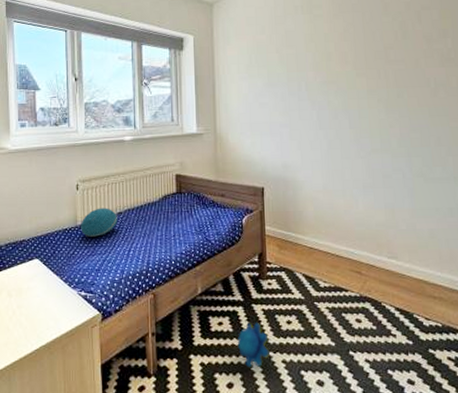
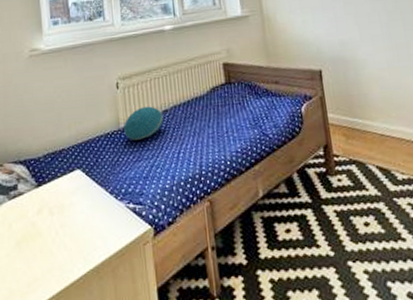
plush toy: present [237,323,269,368] -> none [309,227,348,283]

